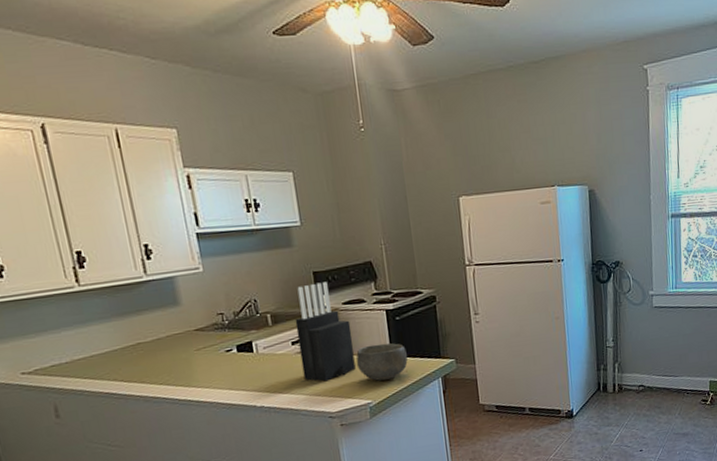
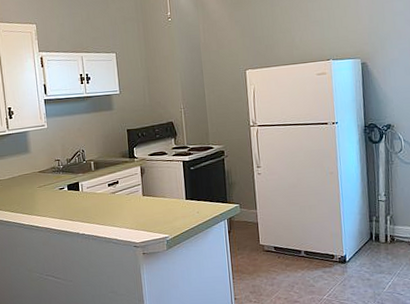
knife block: present [295,282,356,382] -> none [111,137,157,217]
bowl: present [356,343,408,381] -> none [157,188,199,219]

